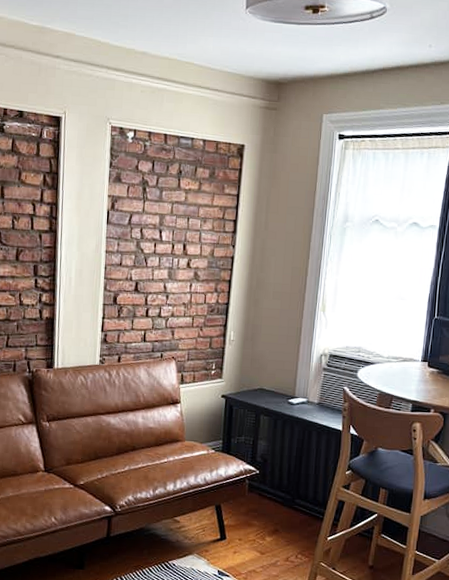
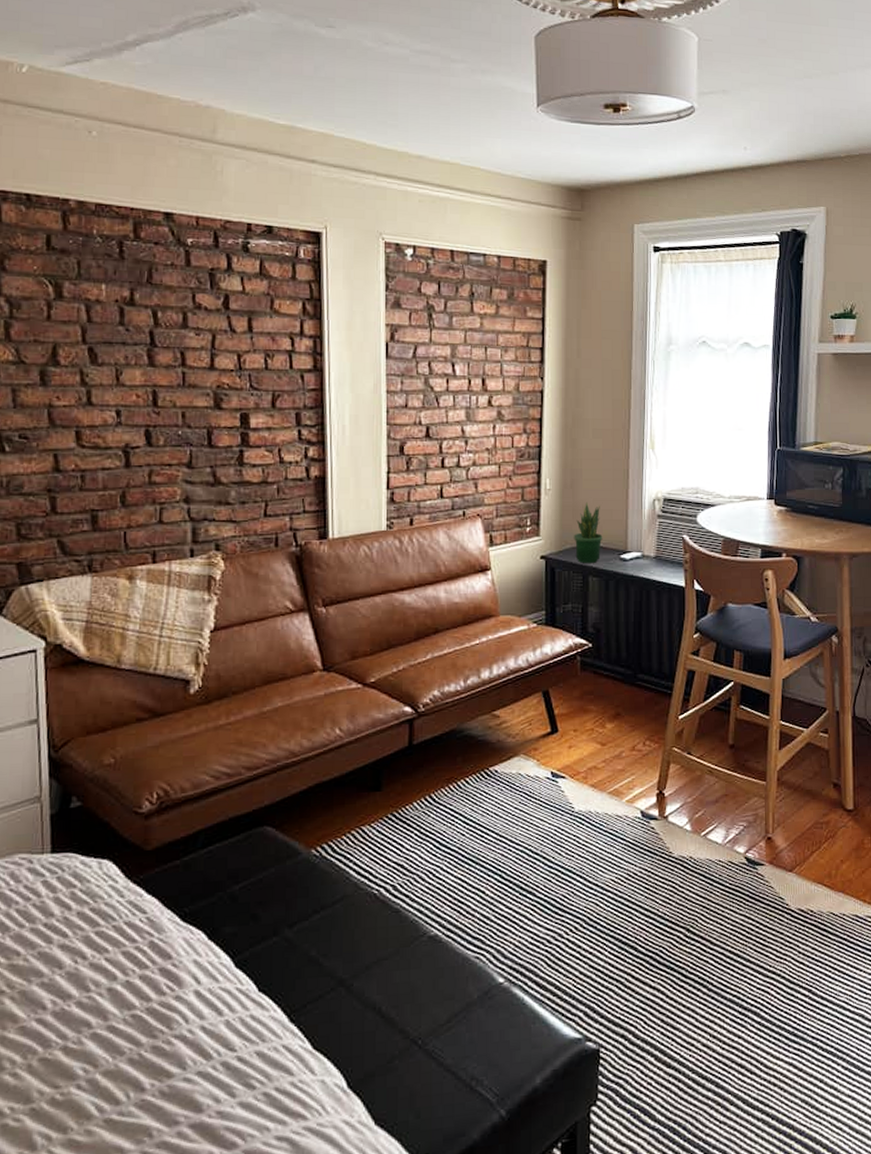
planter: none [250,353,275,404] -> present [574,502,603,563]

